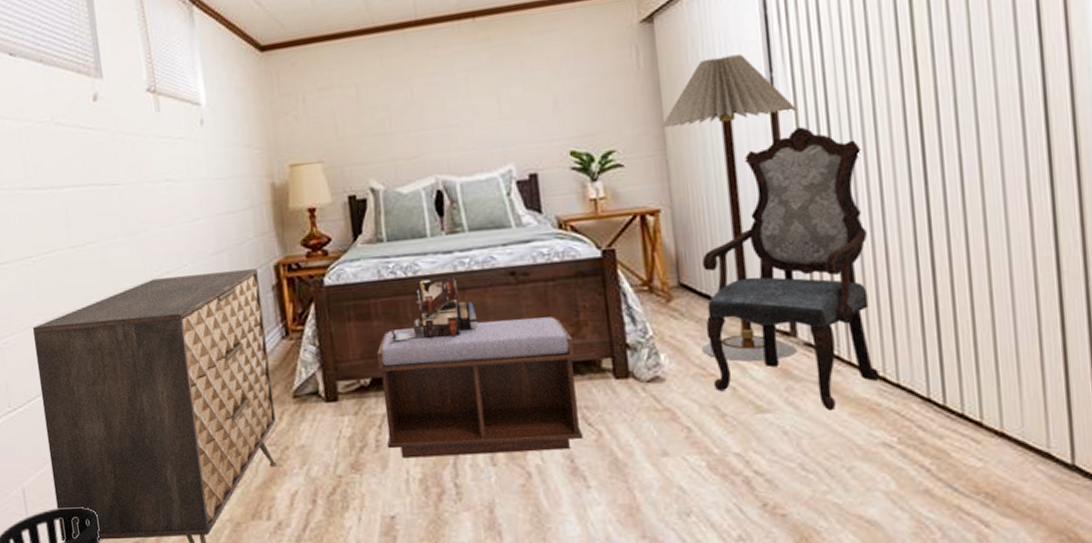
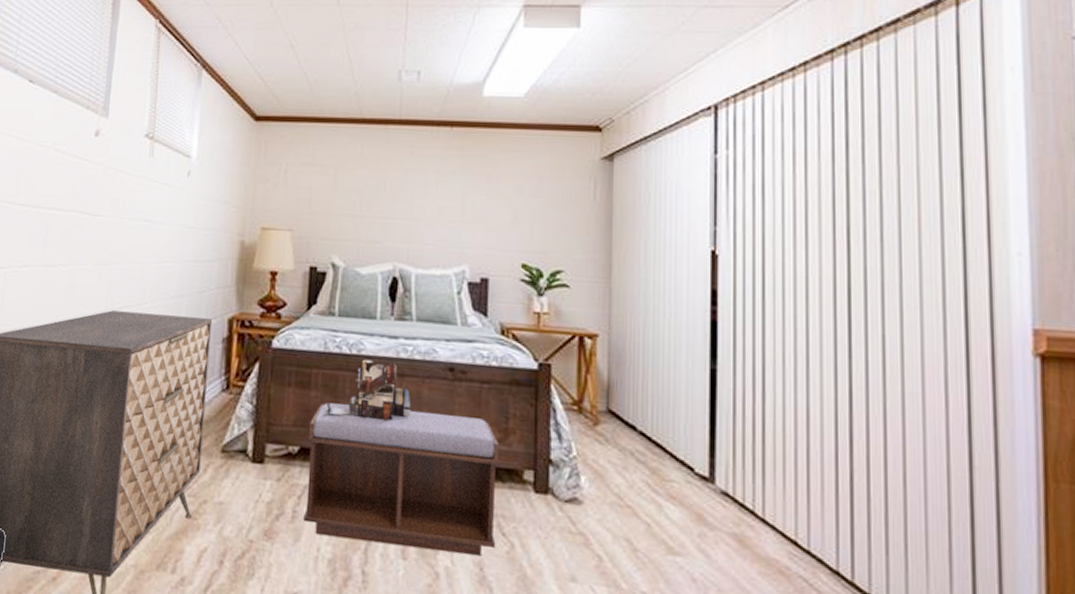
floor lamp: present [661,54,798,362] -> none [609,203,737,504]
armchair: present [702,127,879,410] -> none [628,281,791,565]

